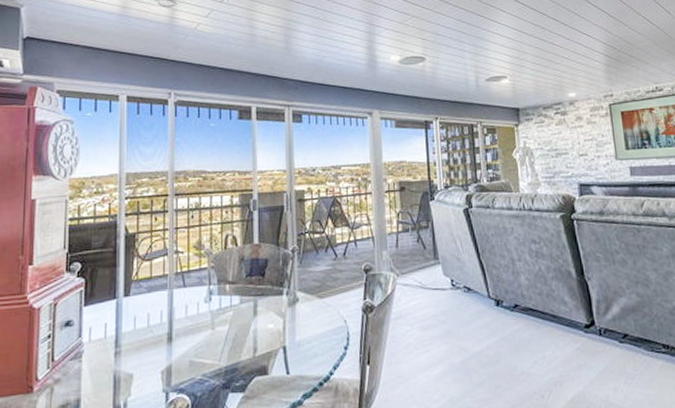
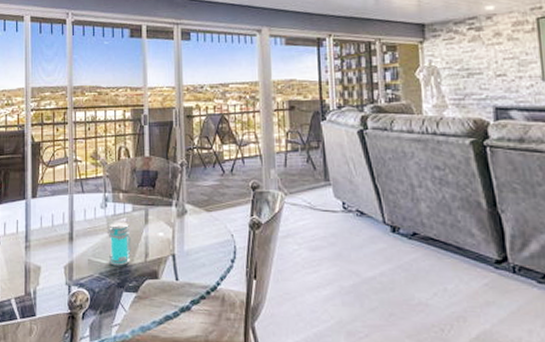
jar: none [212,316,238,365] -> present [108,223,131,266]

